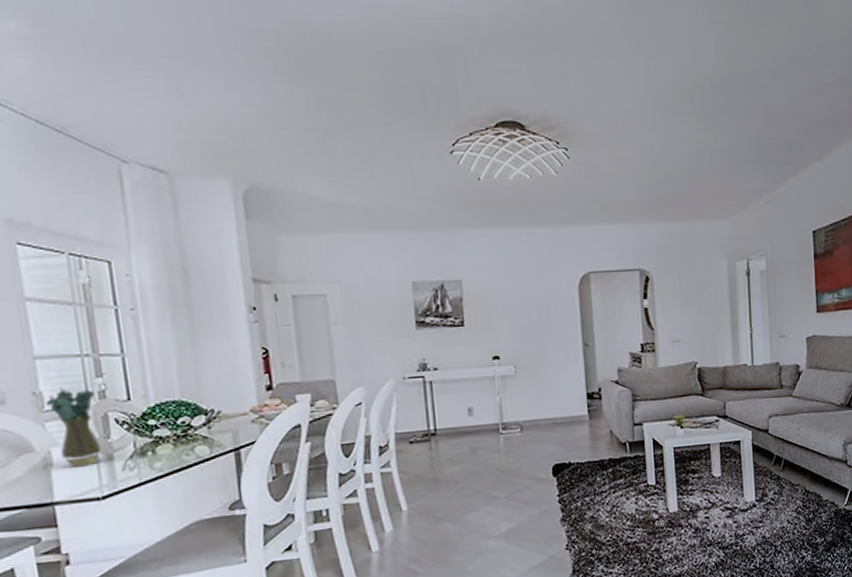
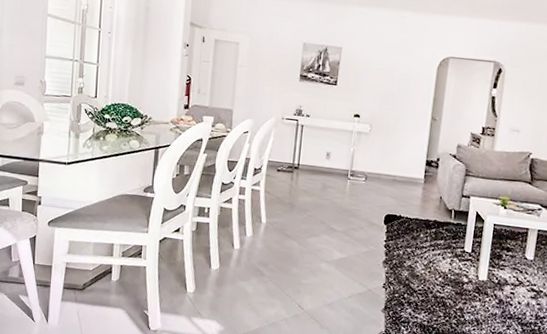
vase: present [46,387,102,468] -> none [47,80,76,139]

